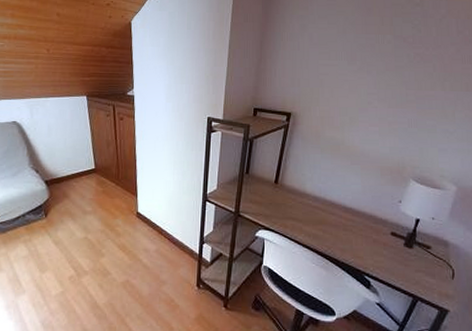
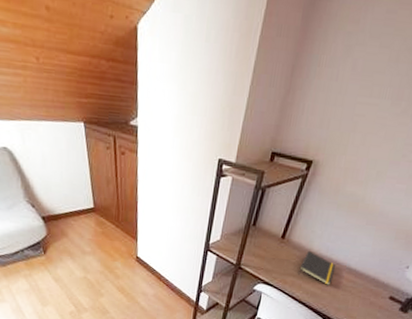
notepad: none [297,194,332,226] -> present [298,251,336,285]

